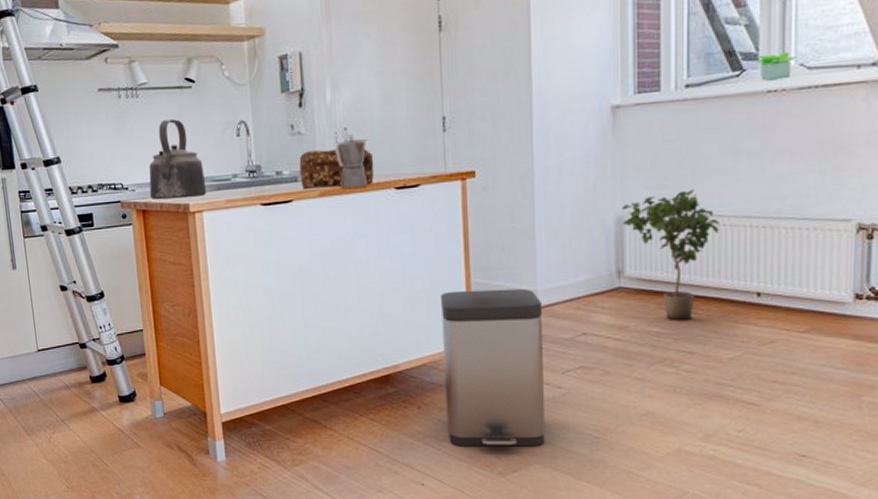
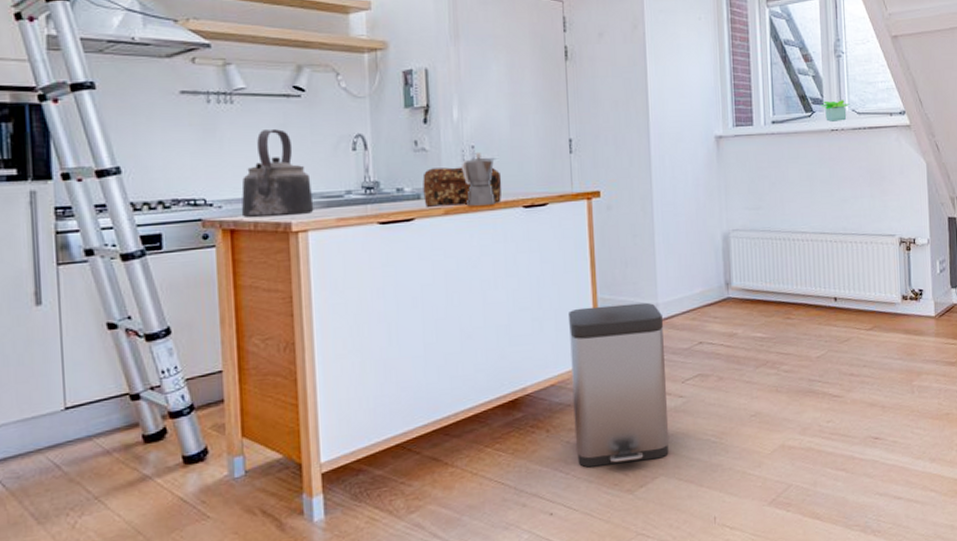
potted plant: present [621,190,719,320] -> none [727,210,804,326]

